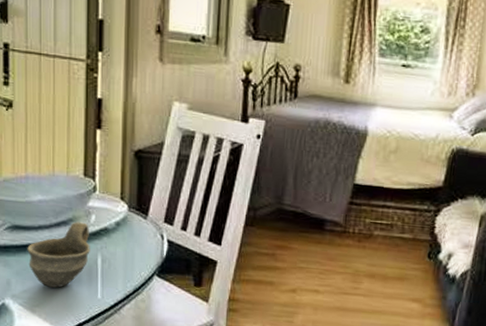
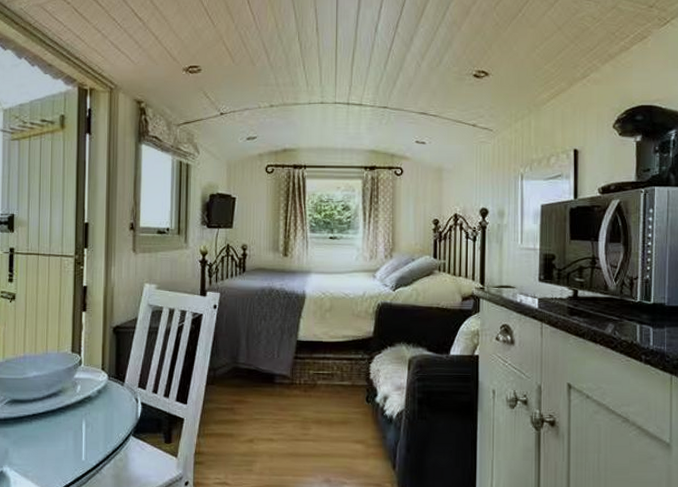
cup: present [27,221,90,288] -> none [23,392,76,453]

